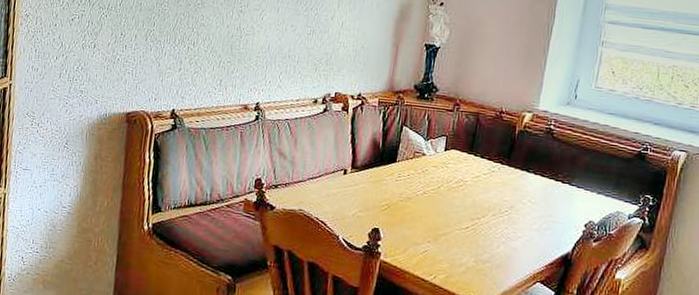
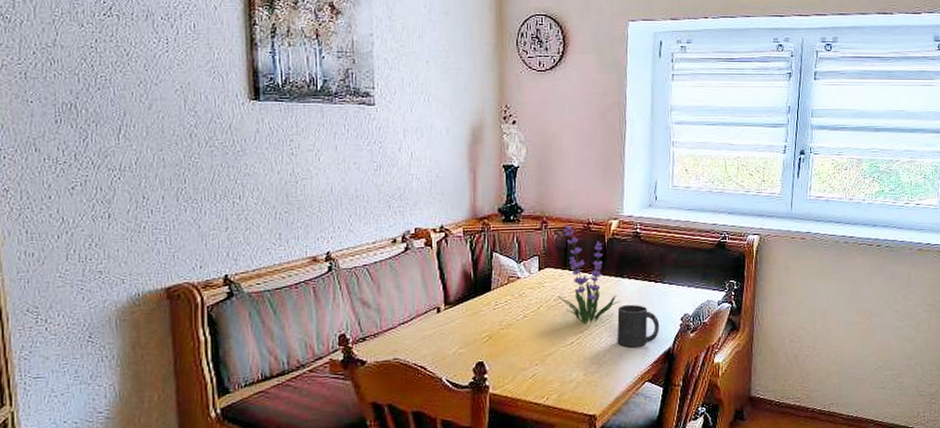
plant: none [459,110,523,212] -> present [557,224,621,324]
mug: none [513,199,561,246] -> present [617,304,660,348]

